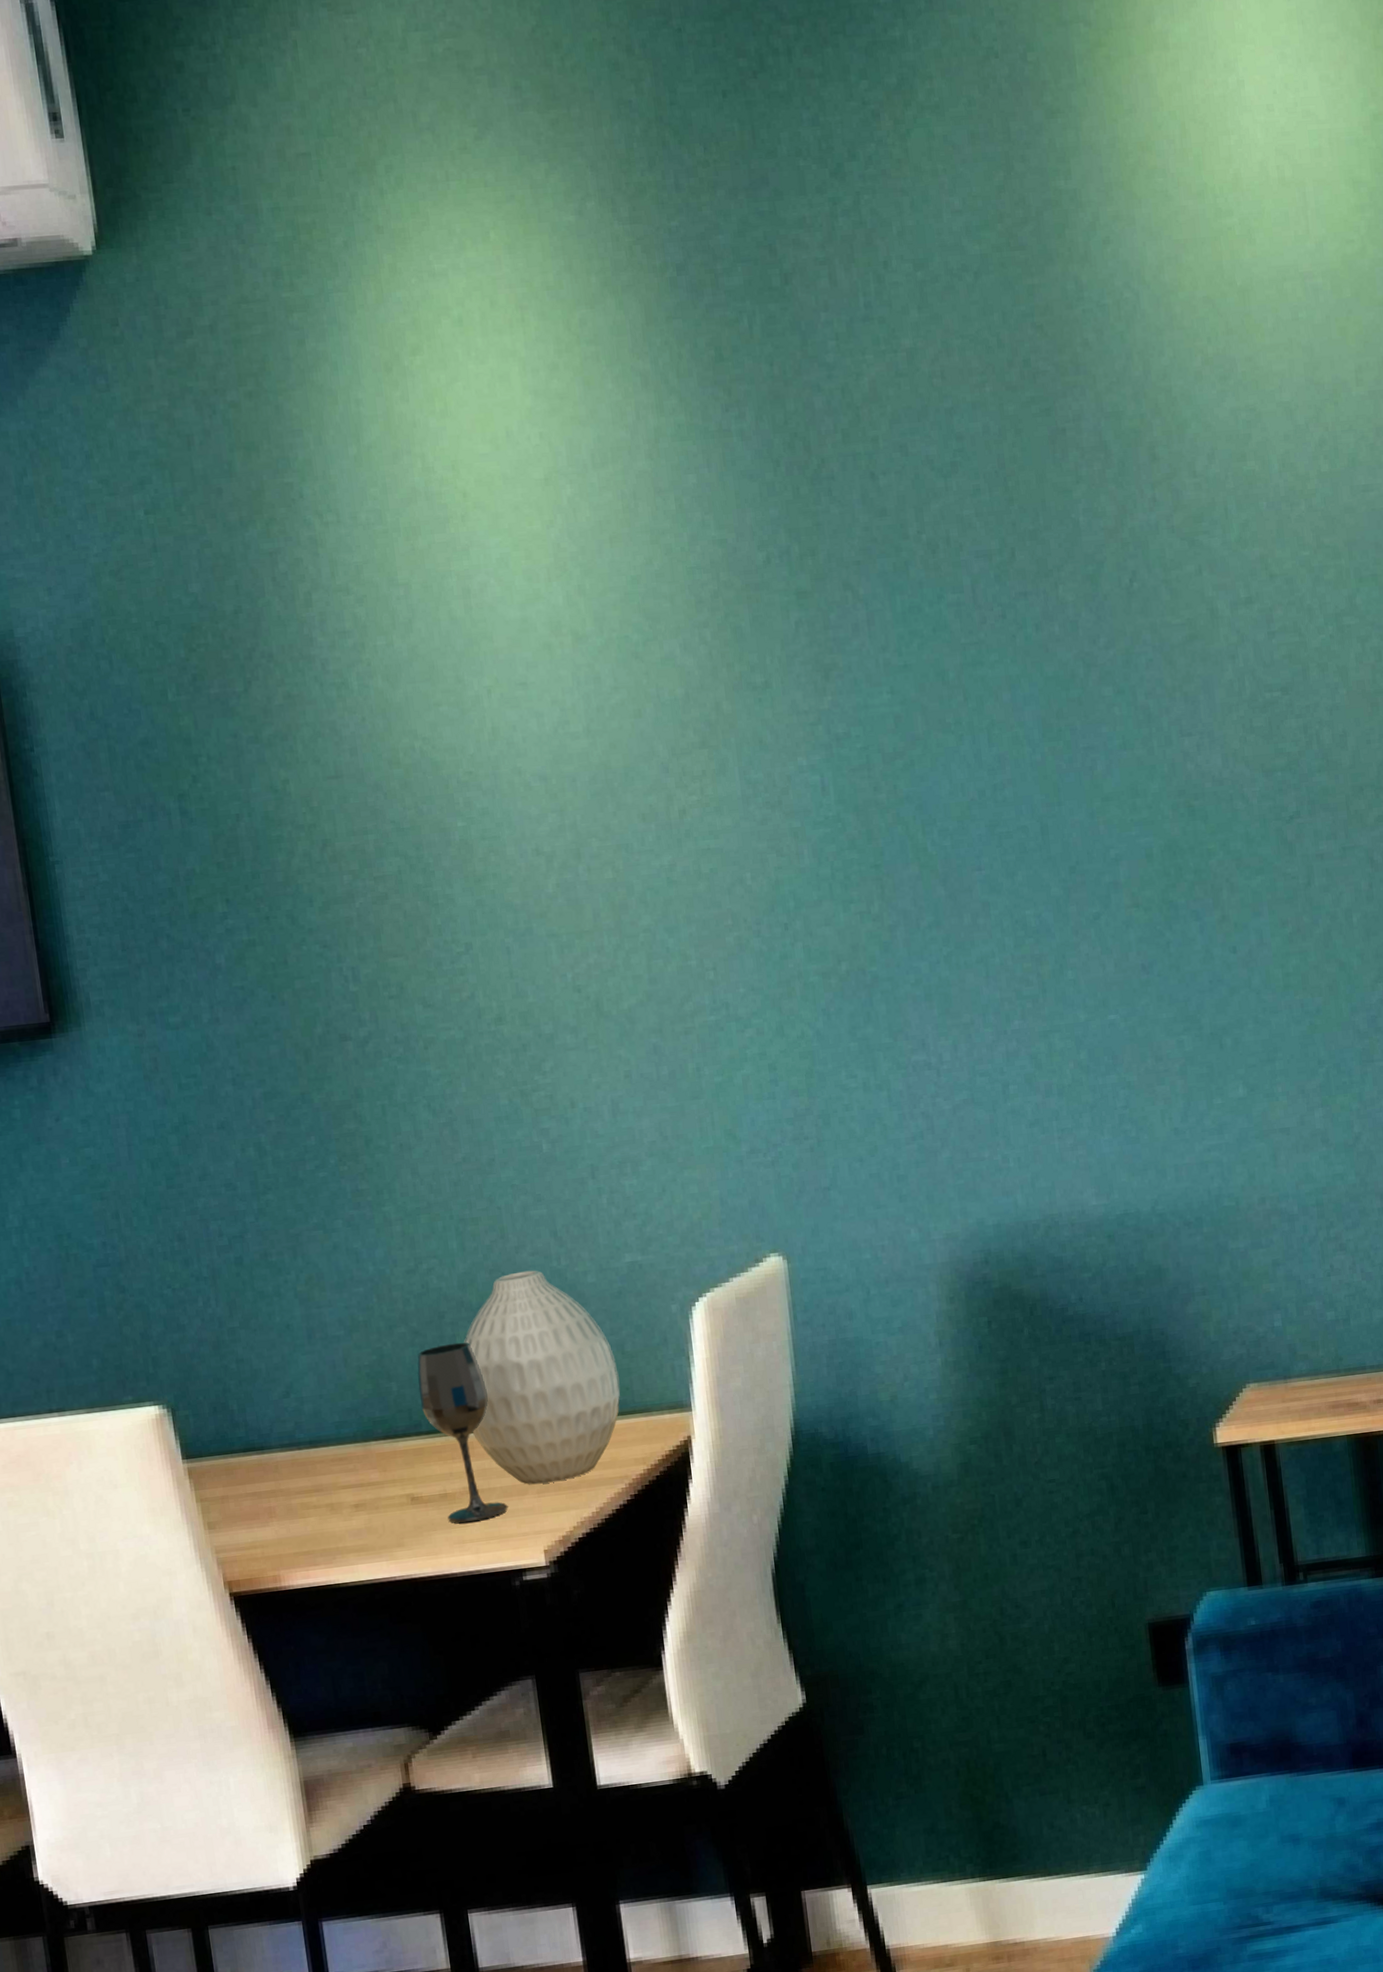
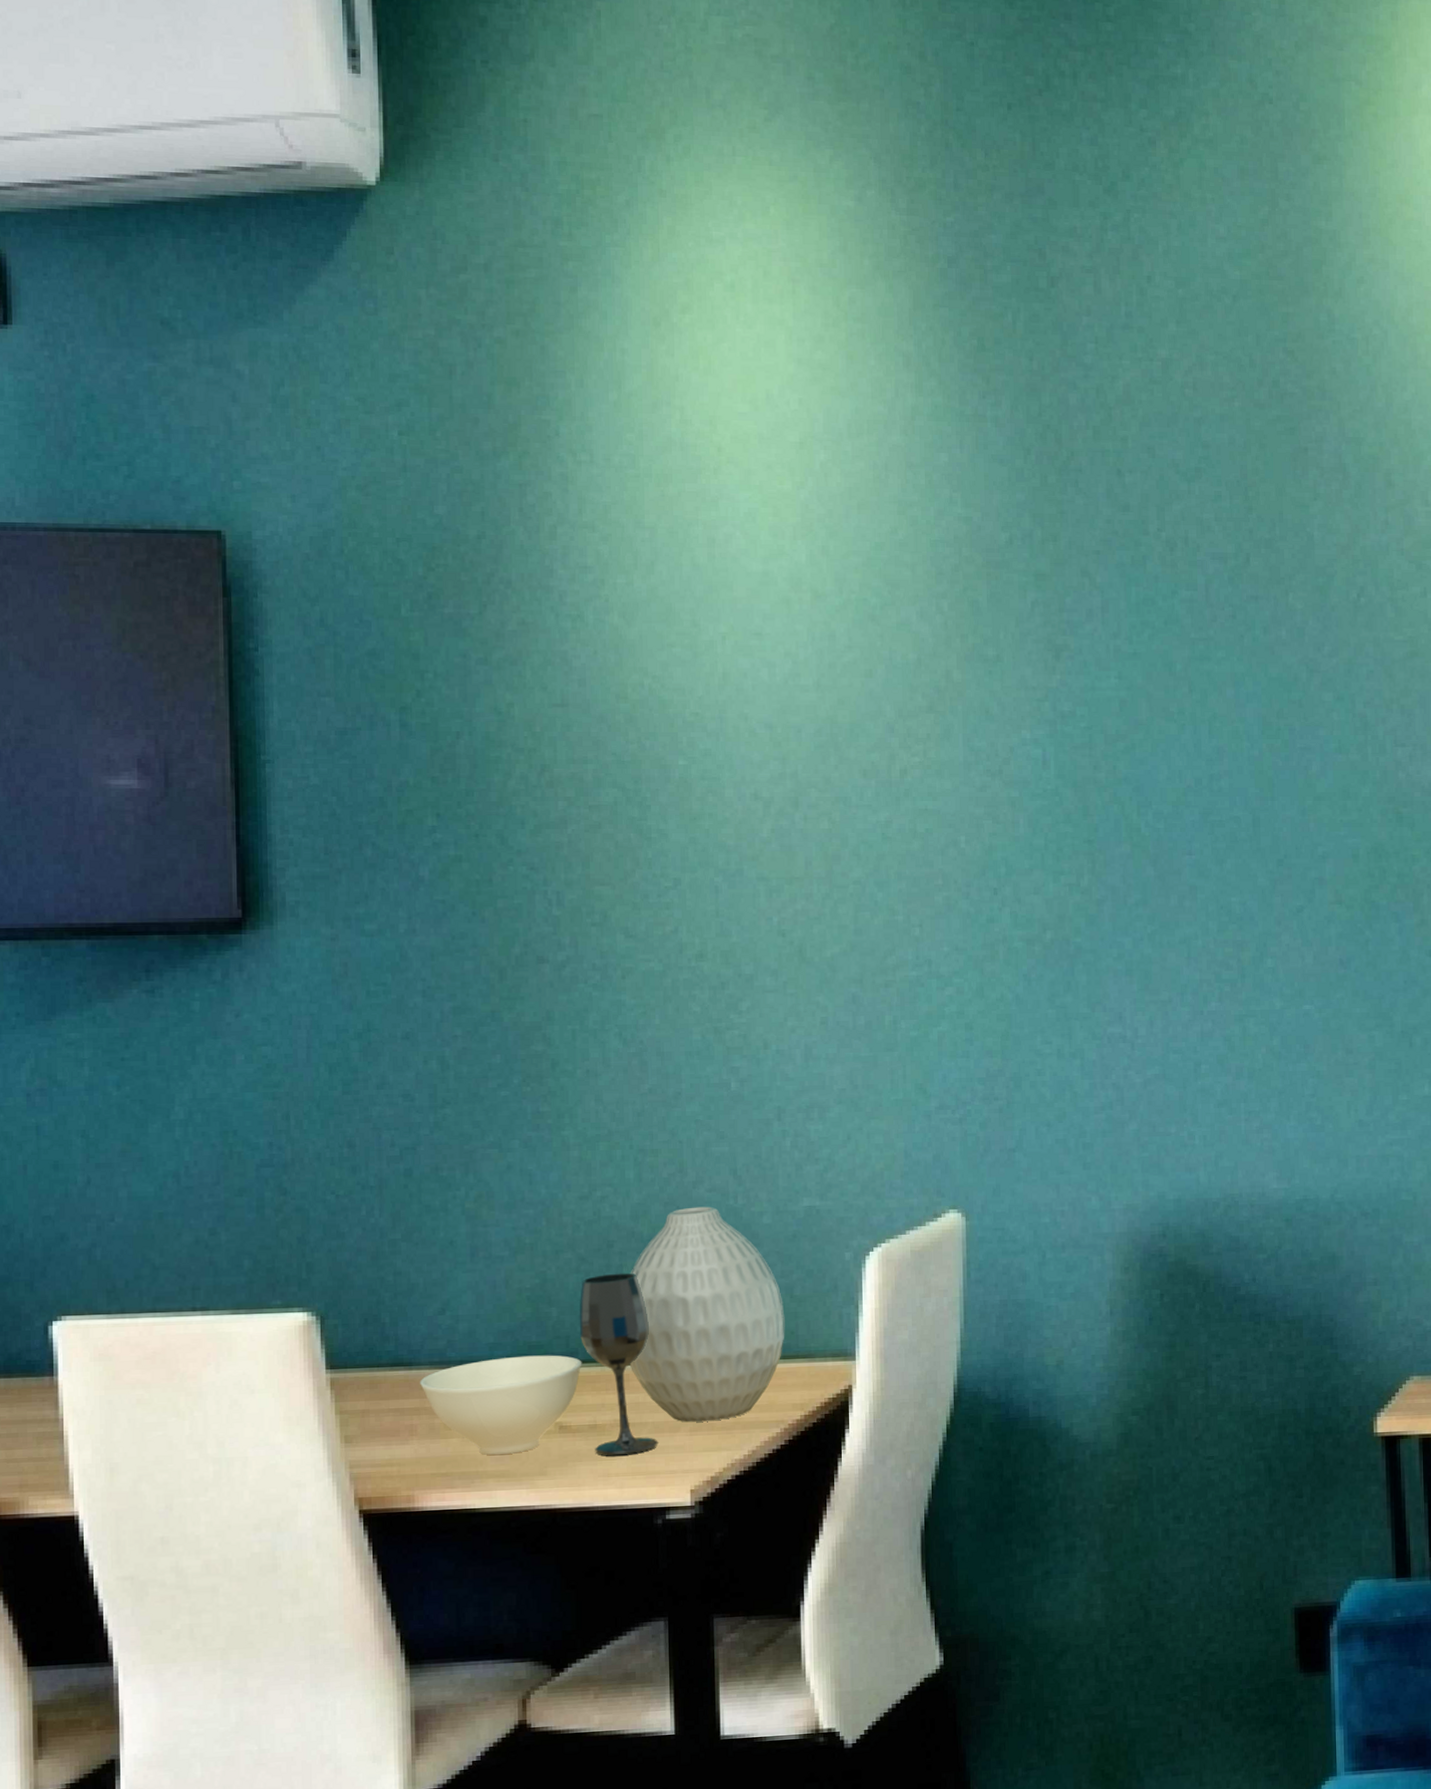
bowl: none [273,1428,427,1531] -> present [420,1355,582,1456]

